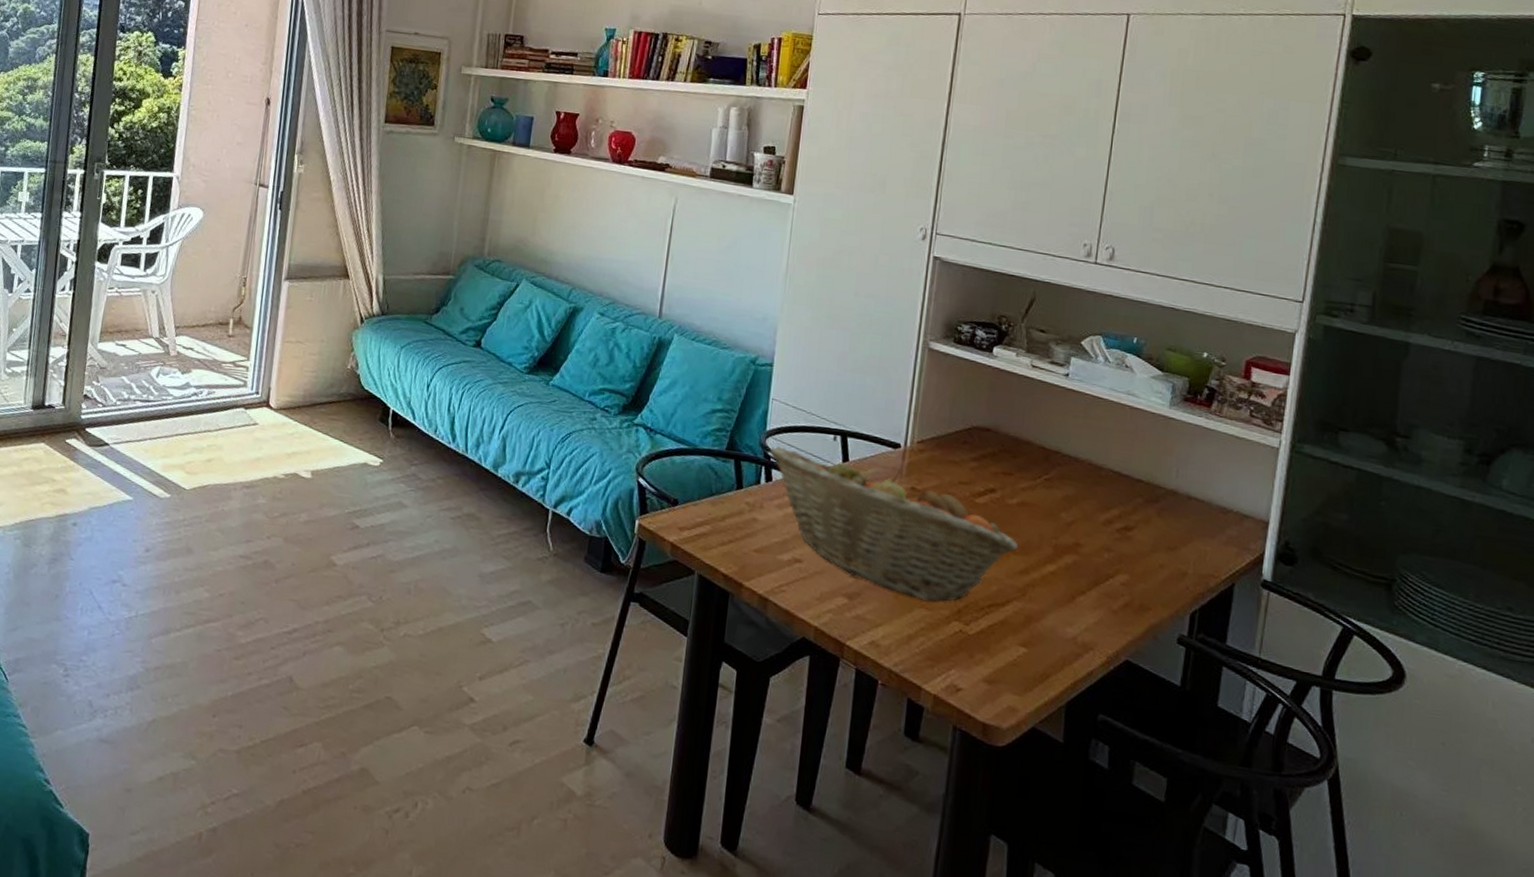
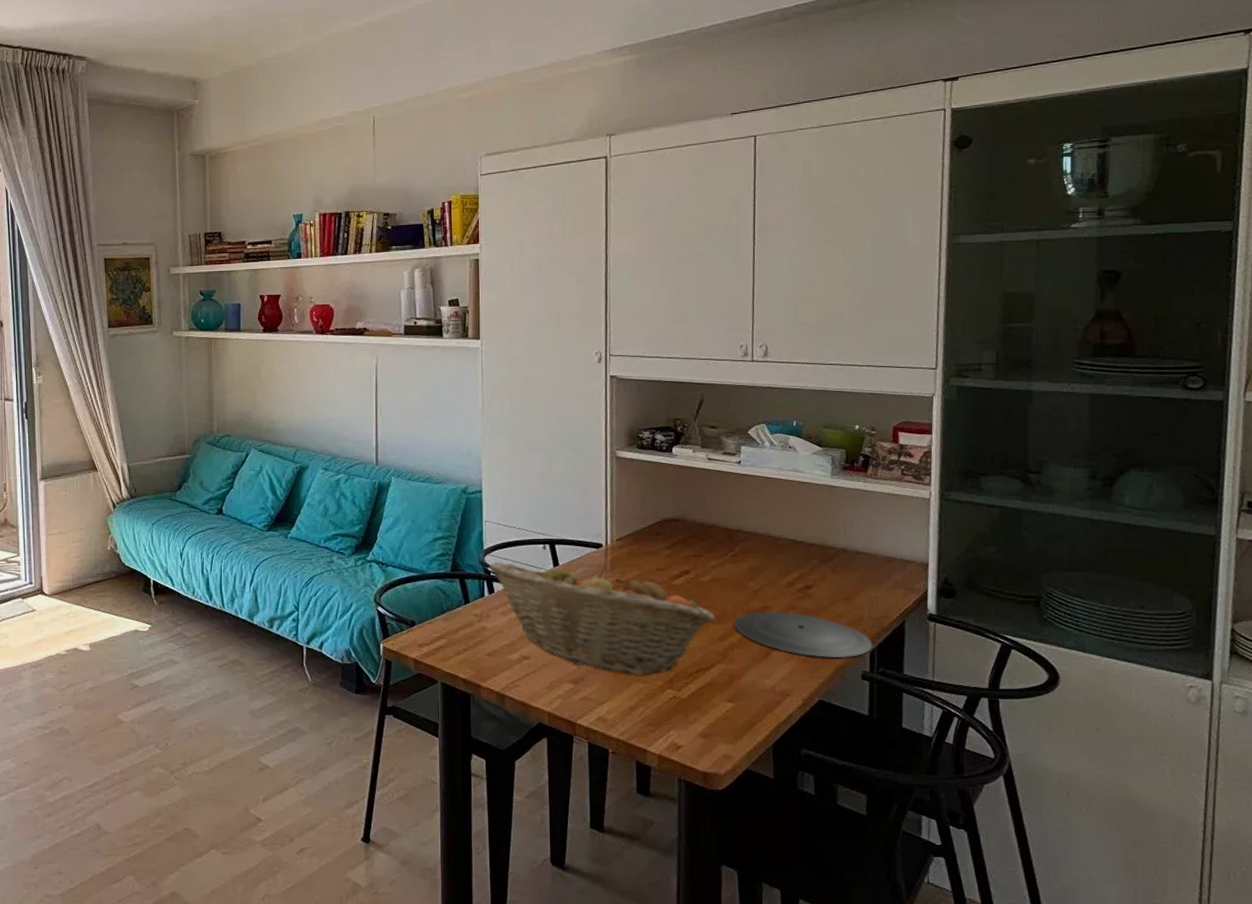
plate: none [1037,547,1196,617] -> present [733,611,874,658]

